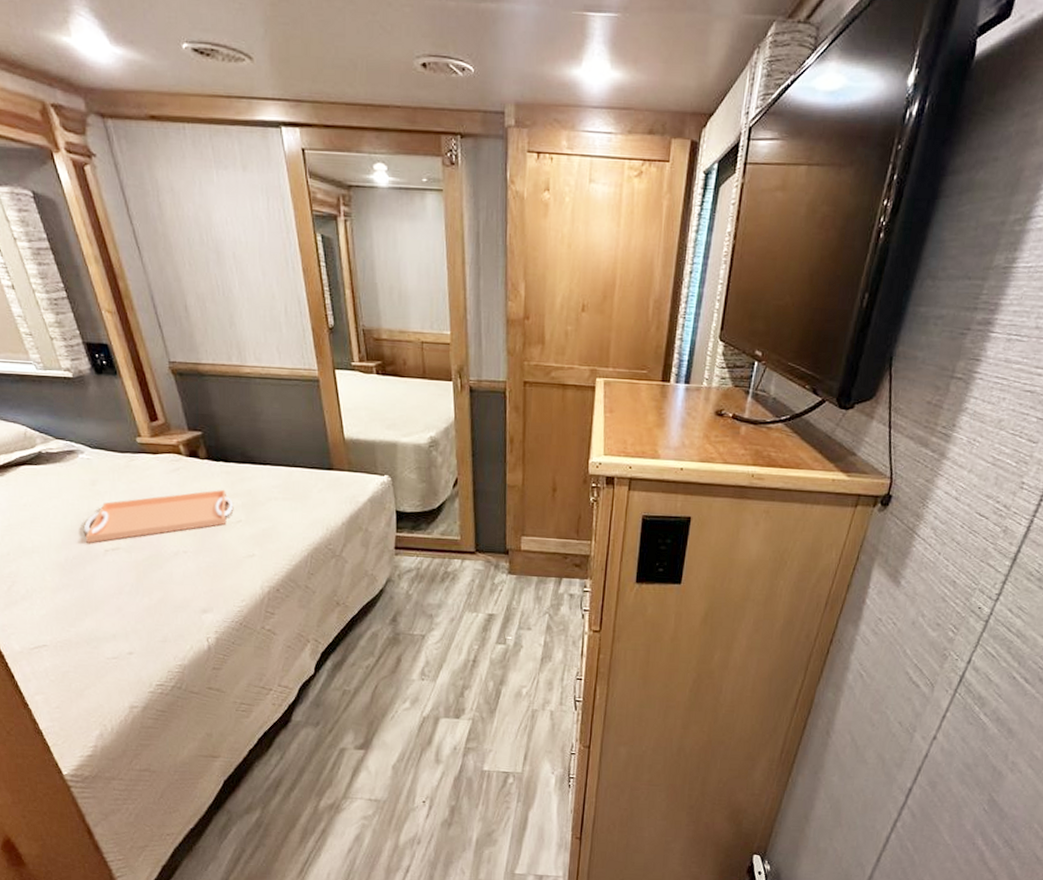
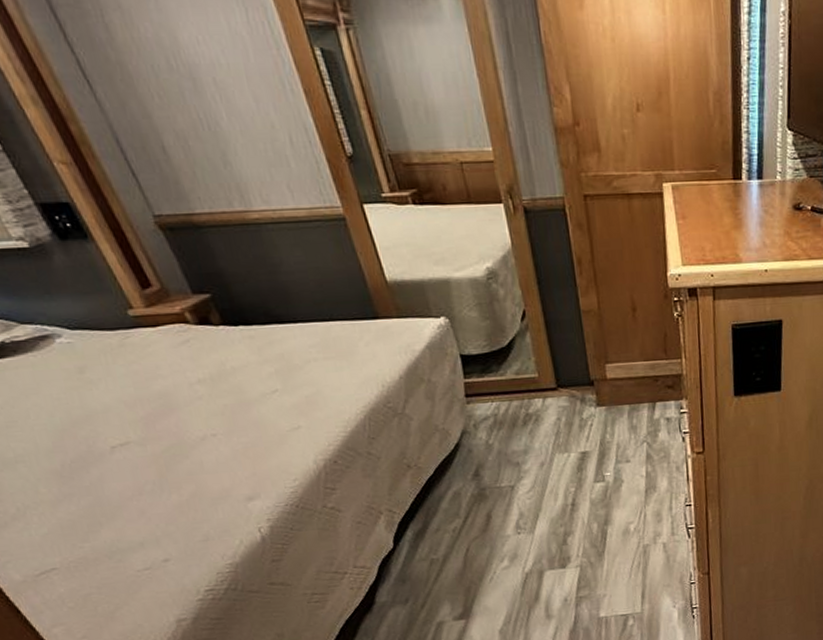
serving tray: present [83,489,233,543] -> none [78,357,265,442]

